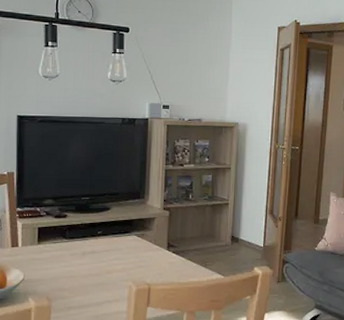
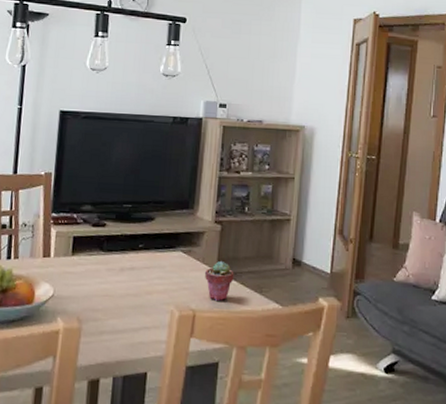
potted succulent: none [156,241,182,275] -> present [204,260,234,301]

